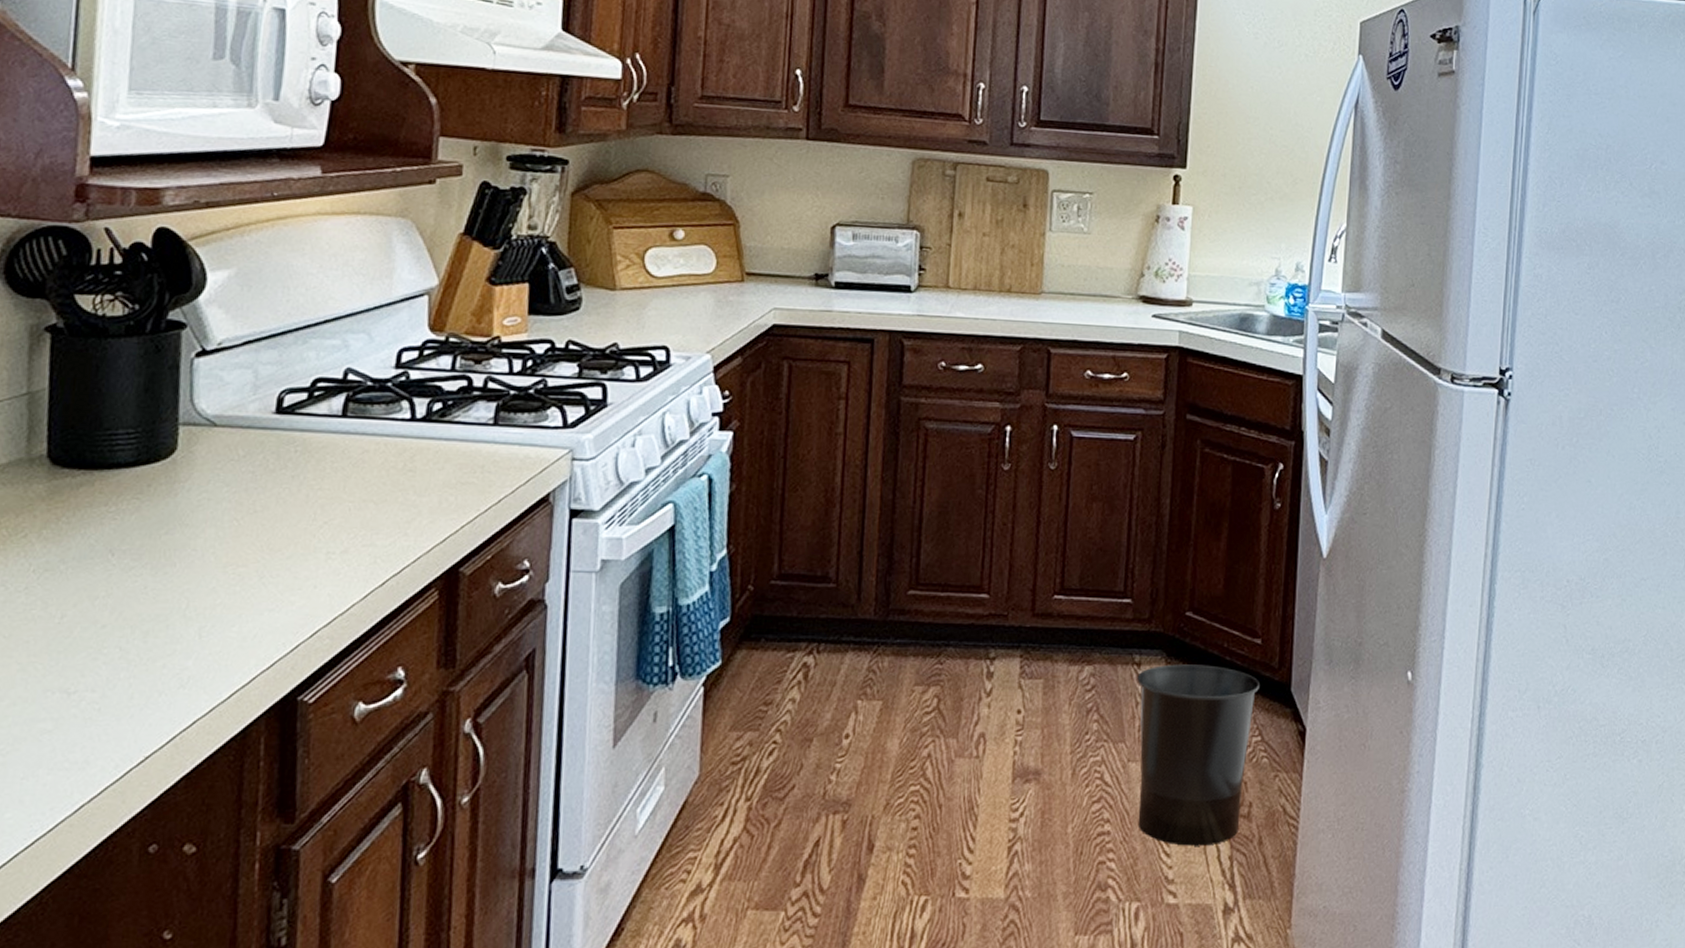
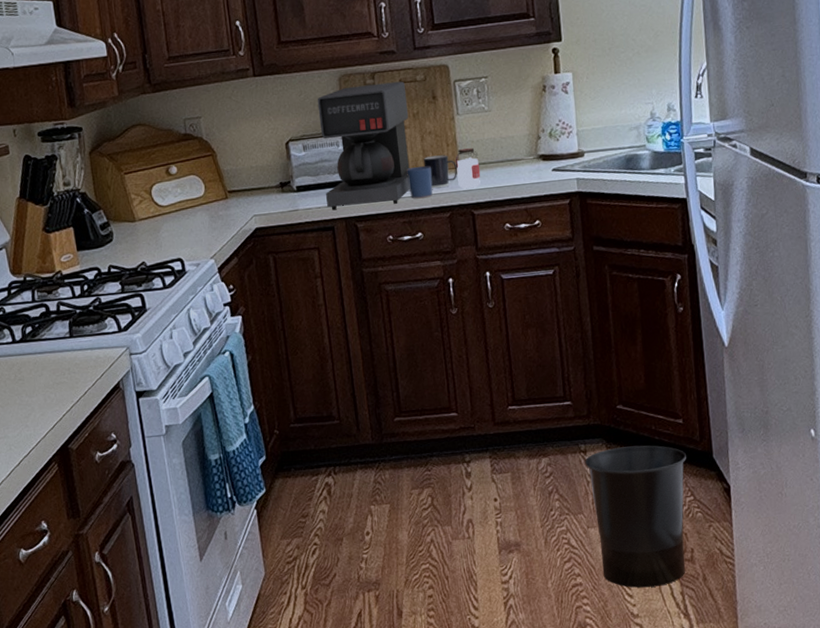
coffee maker: none [870,173,993,325] -> present [317,81,411,211]
mug: none [976,284,1007,324] -> present [406,166,433,199]
mug: none [999,274,1040,315] -> present [423,154,458,189]
jar: none [1037,272,1068,321] -> present [455,148,481,189]

